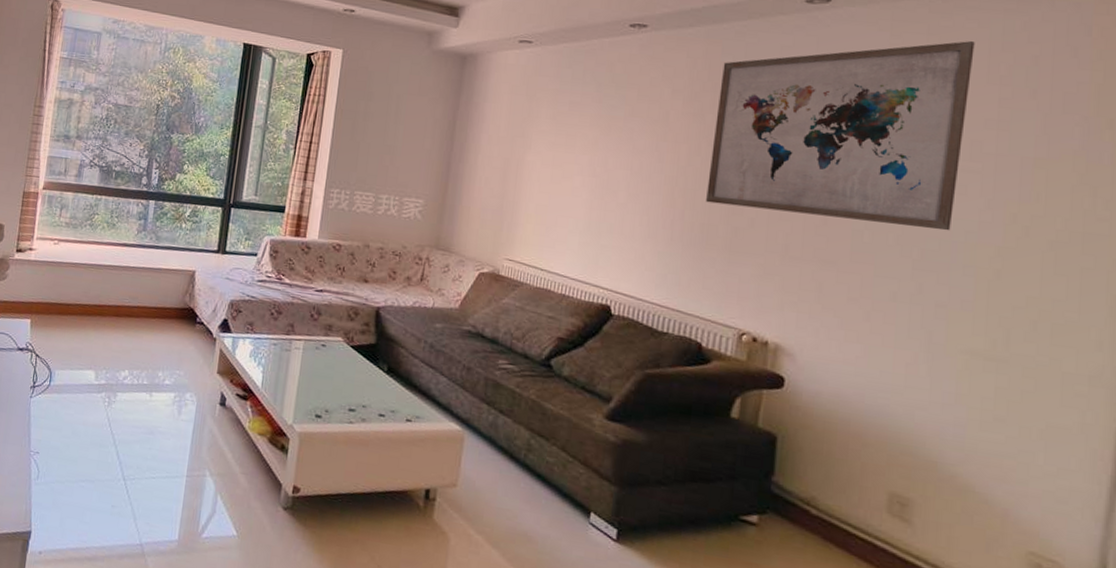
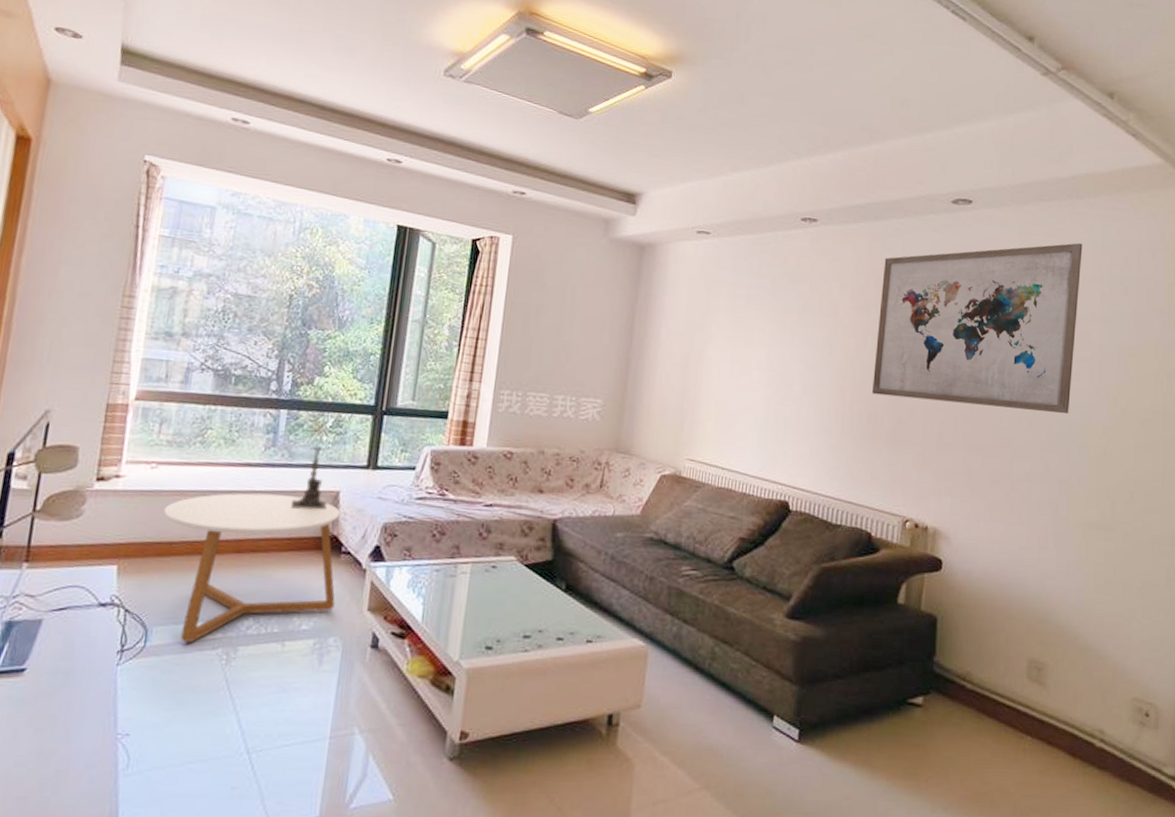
coffee table: none [63,267,196,386] -> present [164,493,340,642]
candle holder: none [157,227,185,286] -> present [290,440,327,510]

